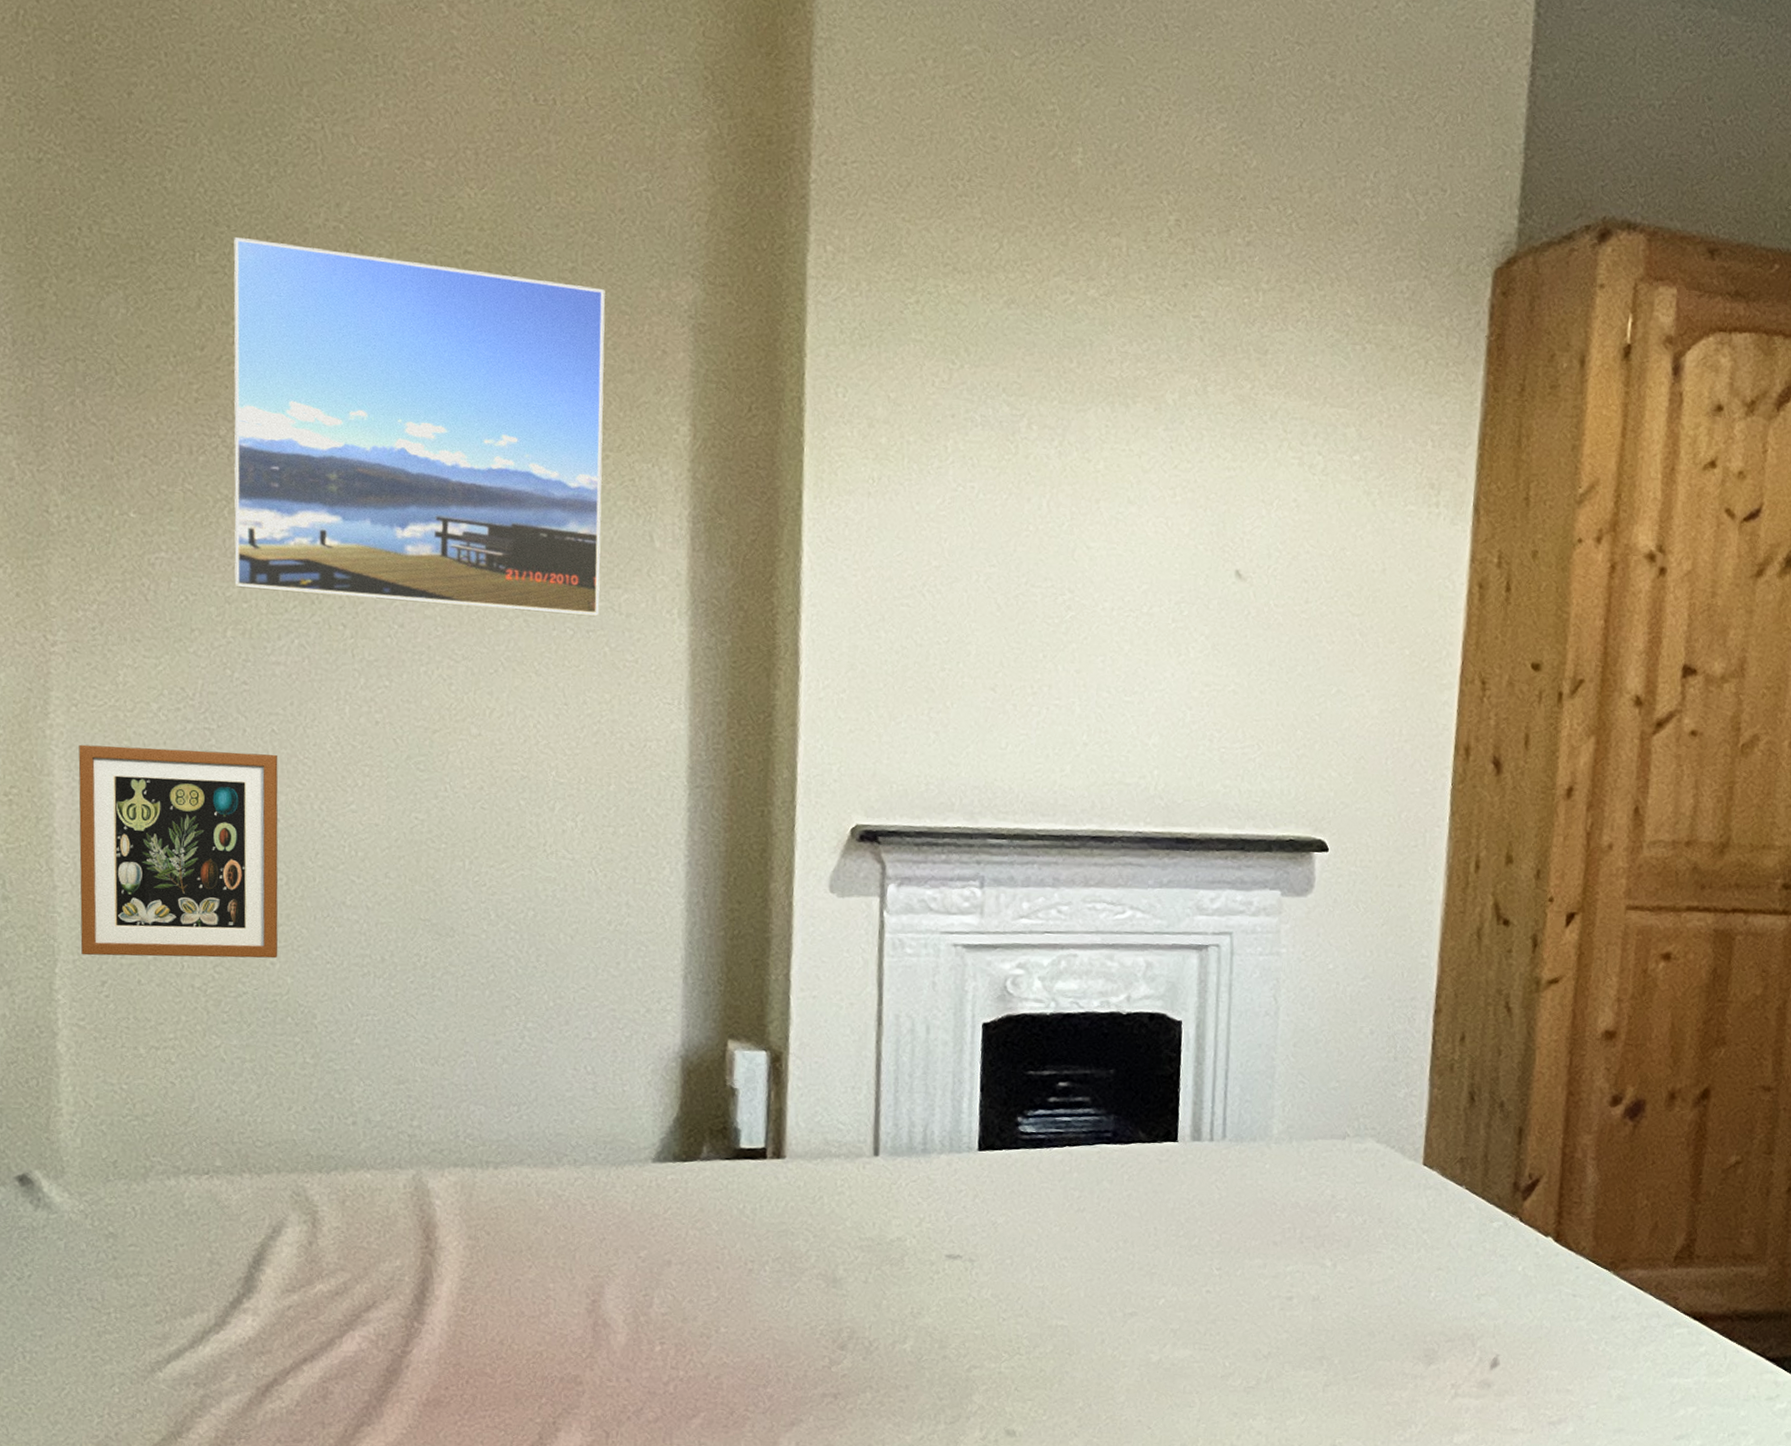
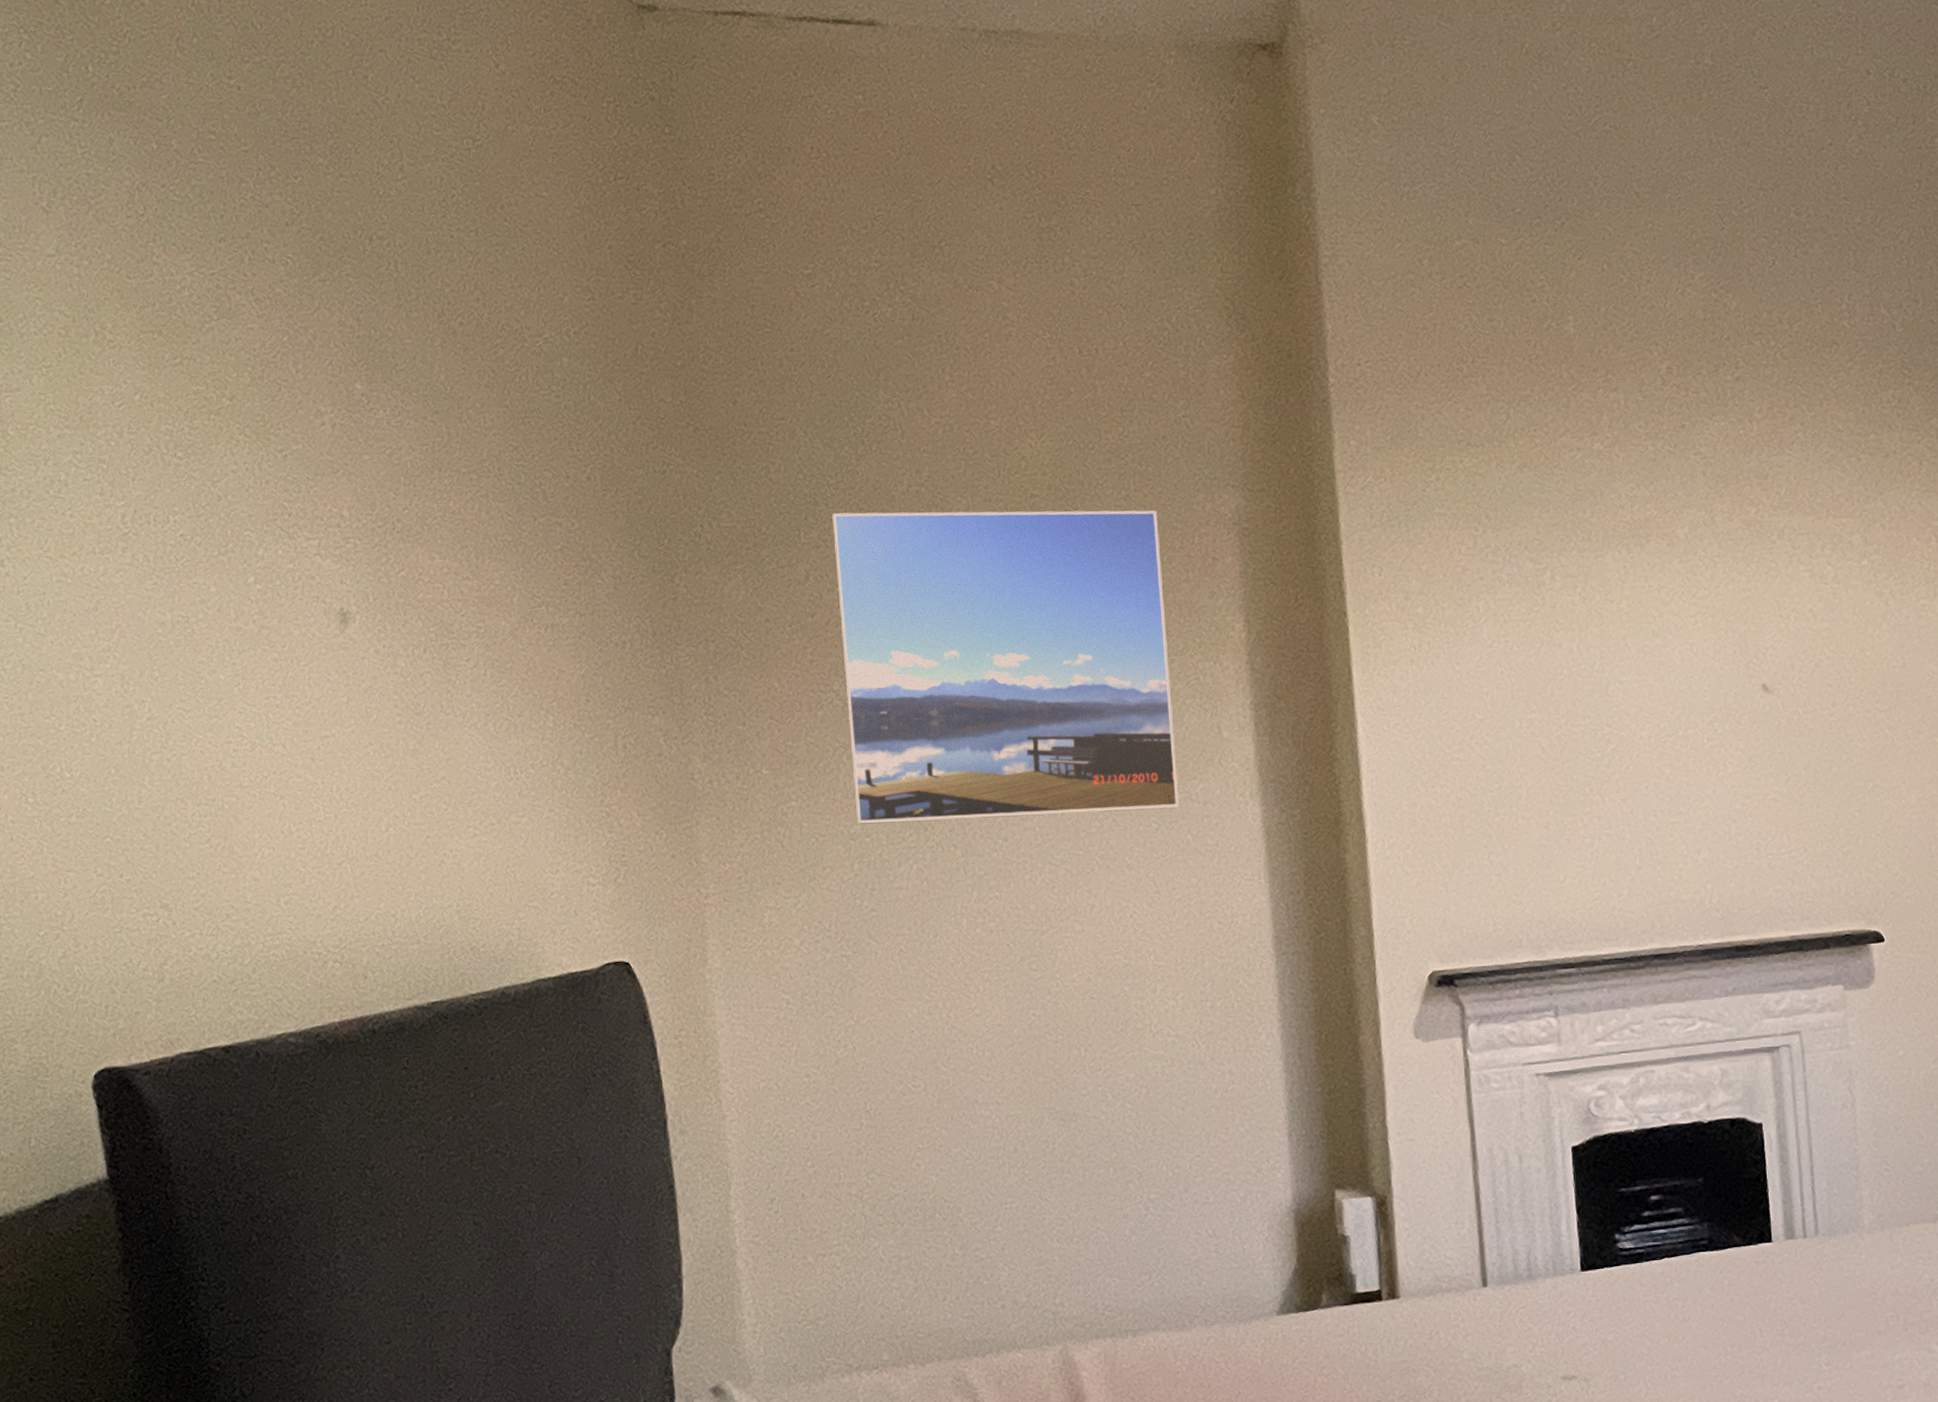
picture frame: present [78,744,279,959] -> none [735,971,923,1177]

